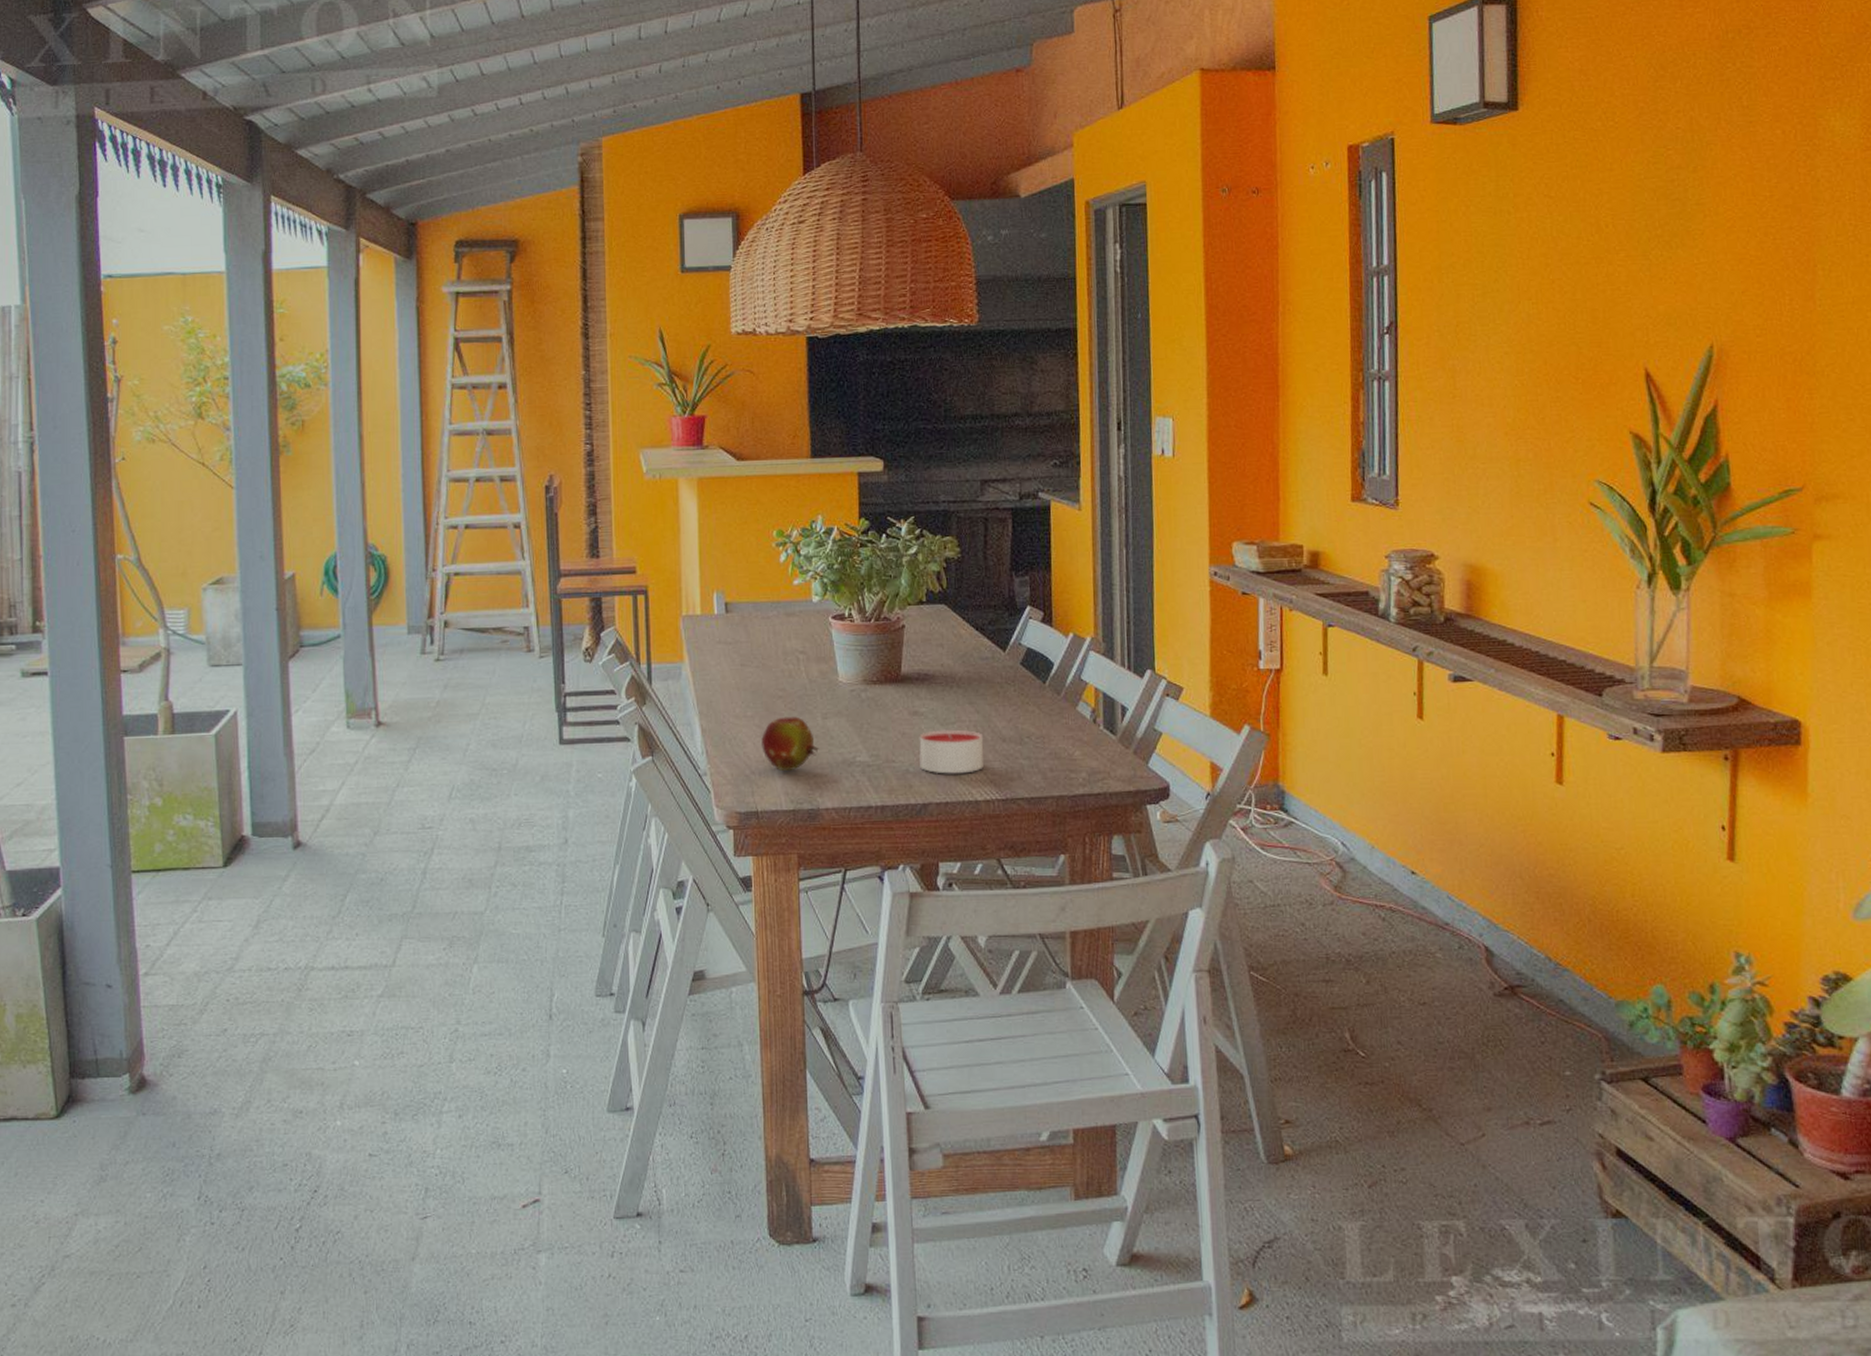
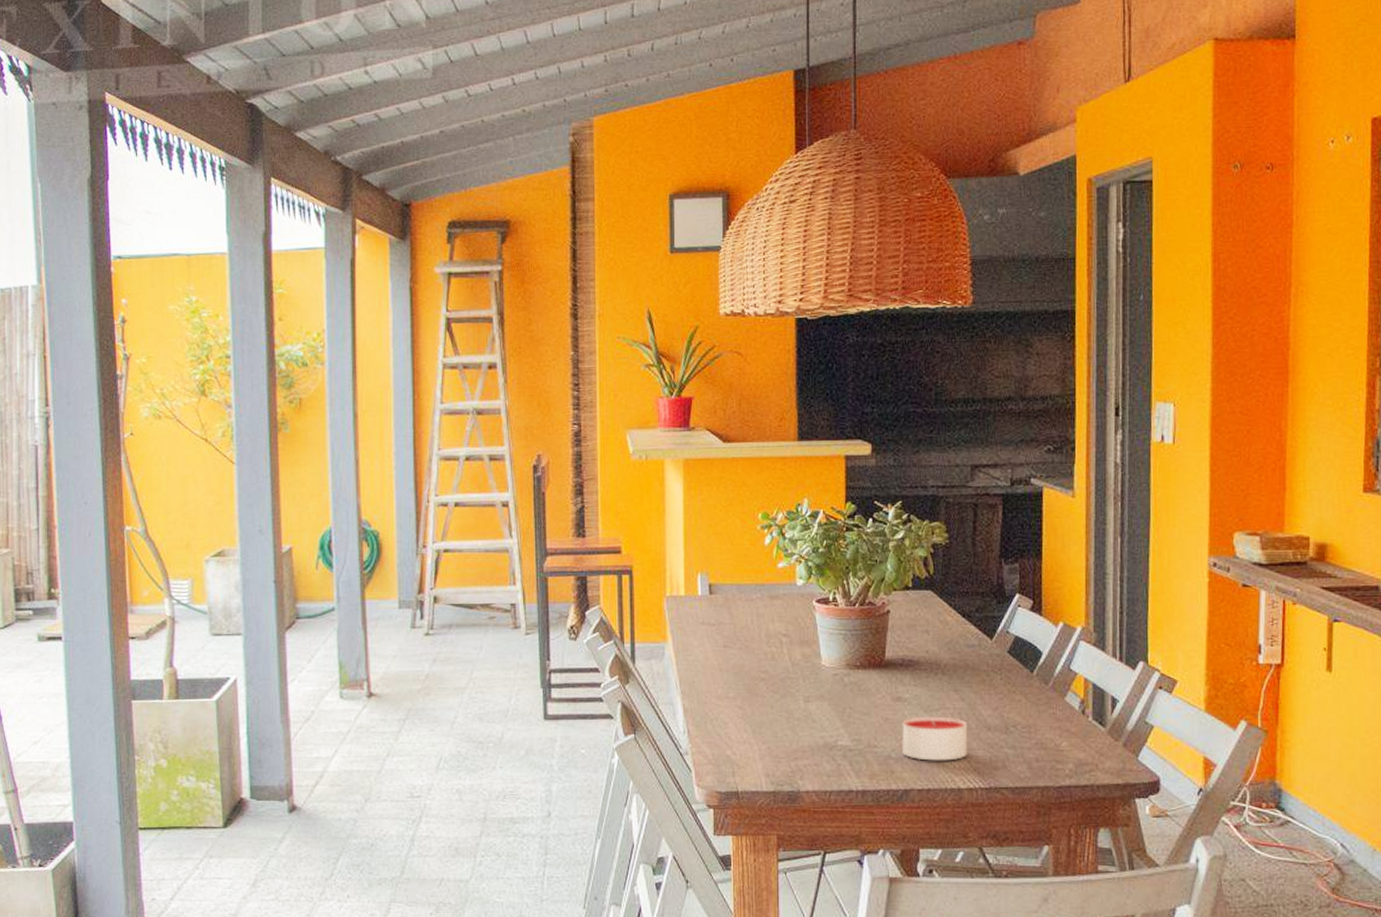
fruit: present [761,716,819,772] -> none [743,699,800,753]

